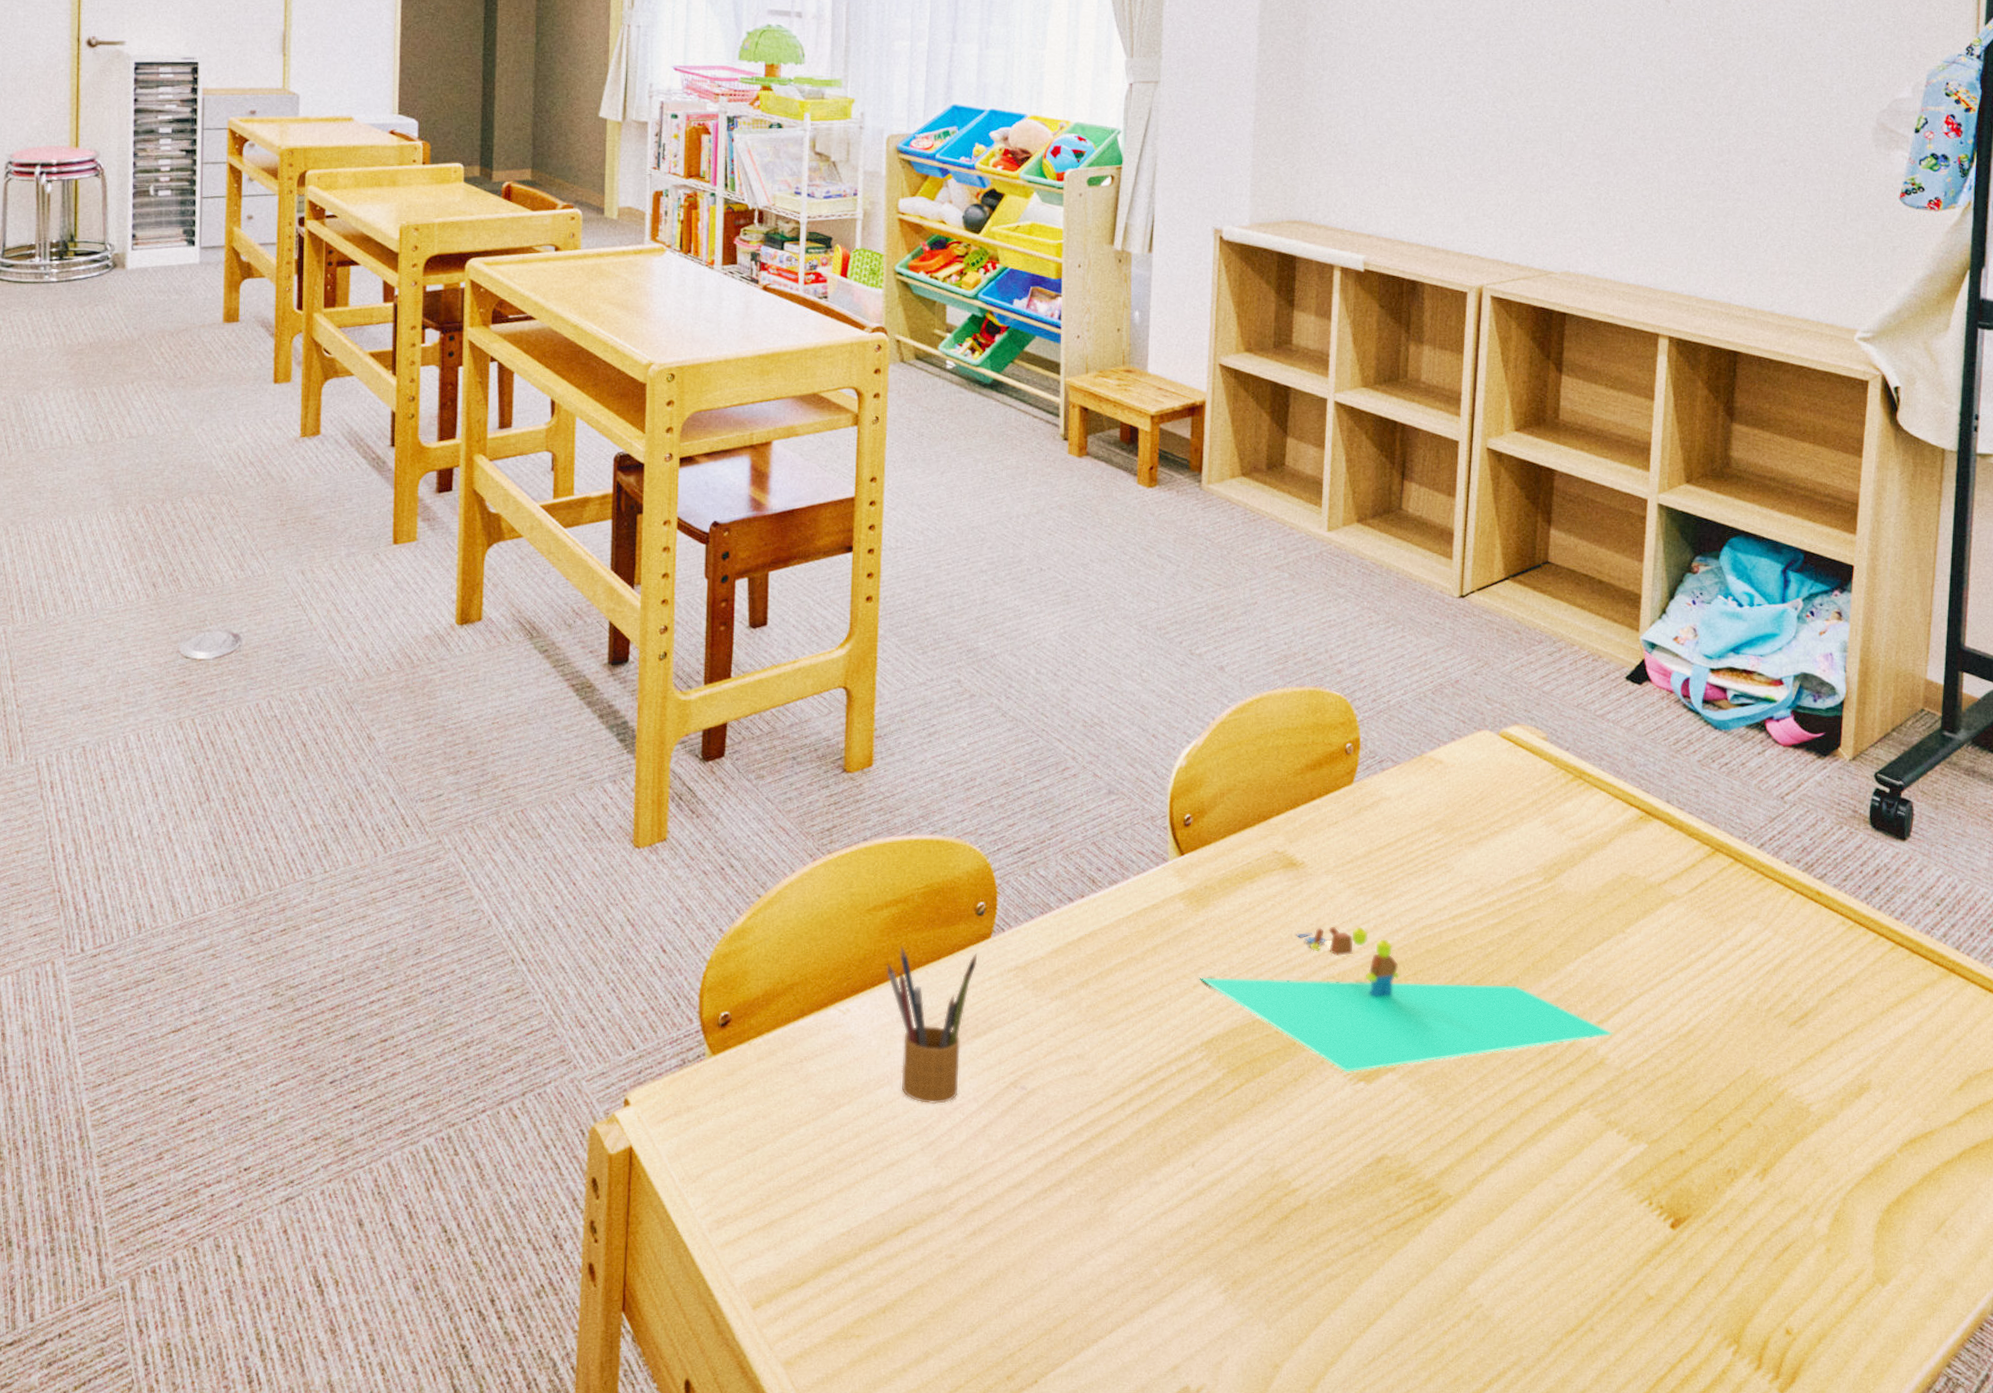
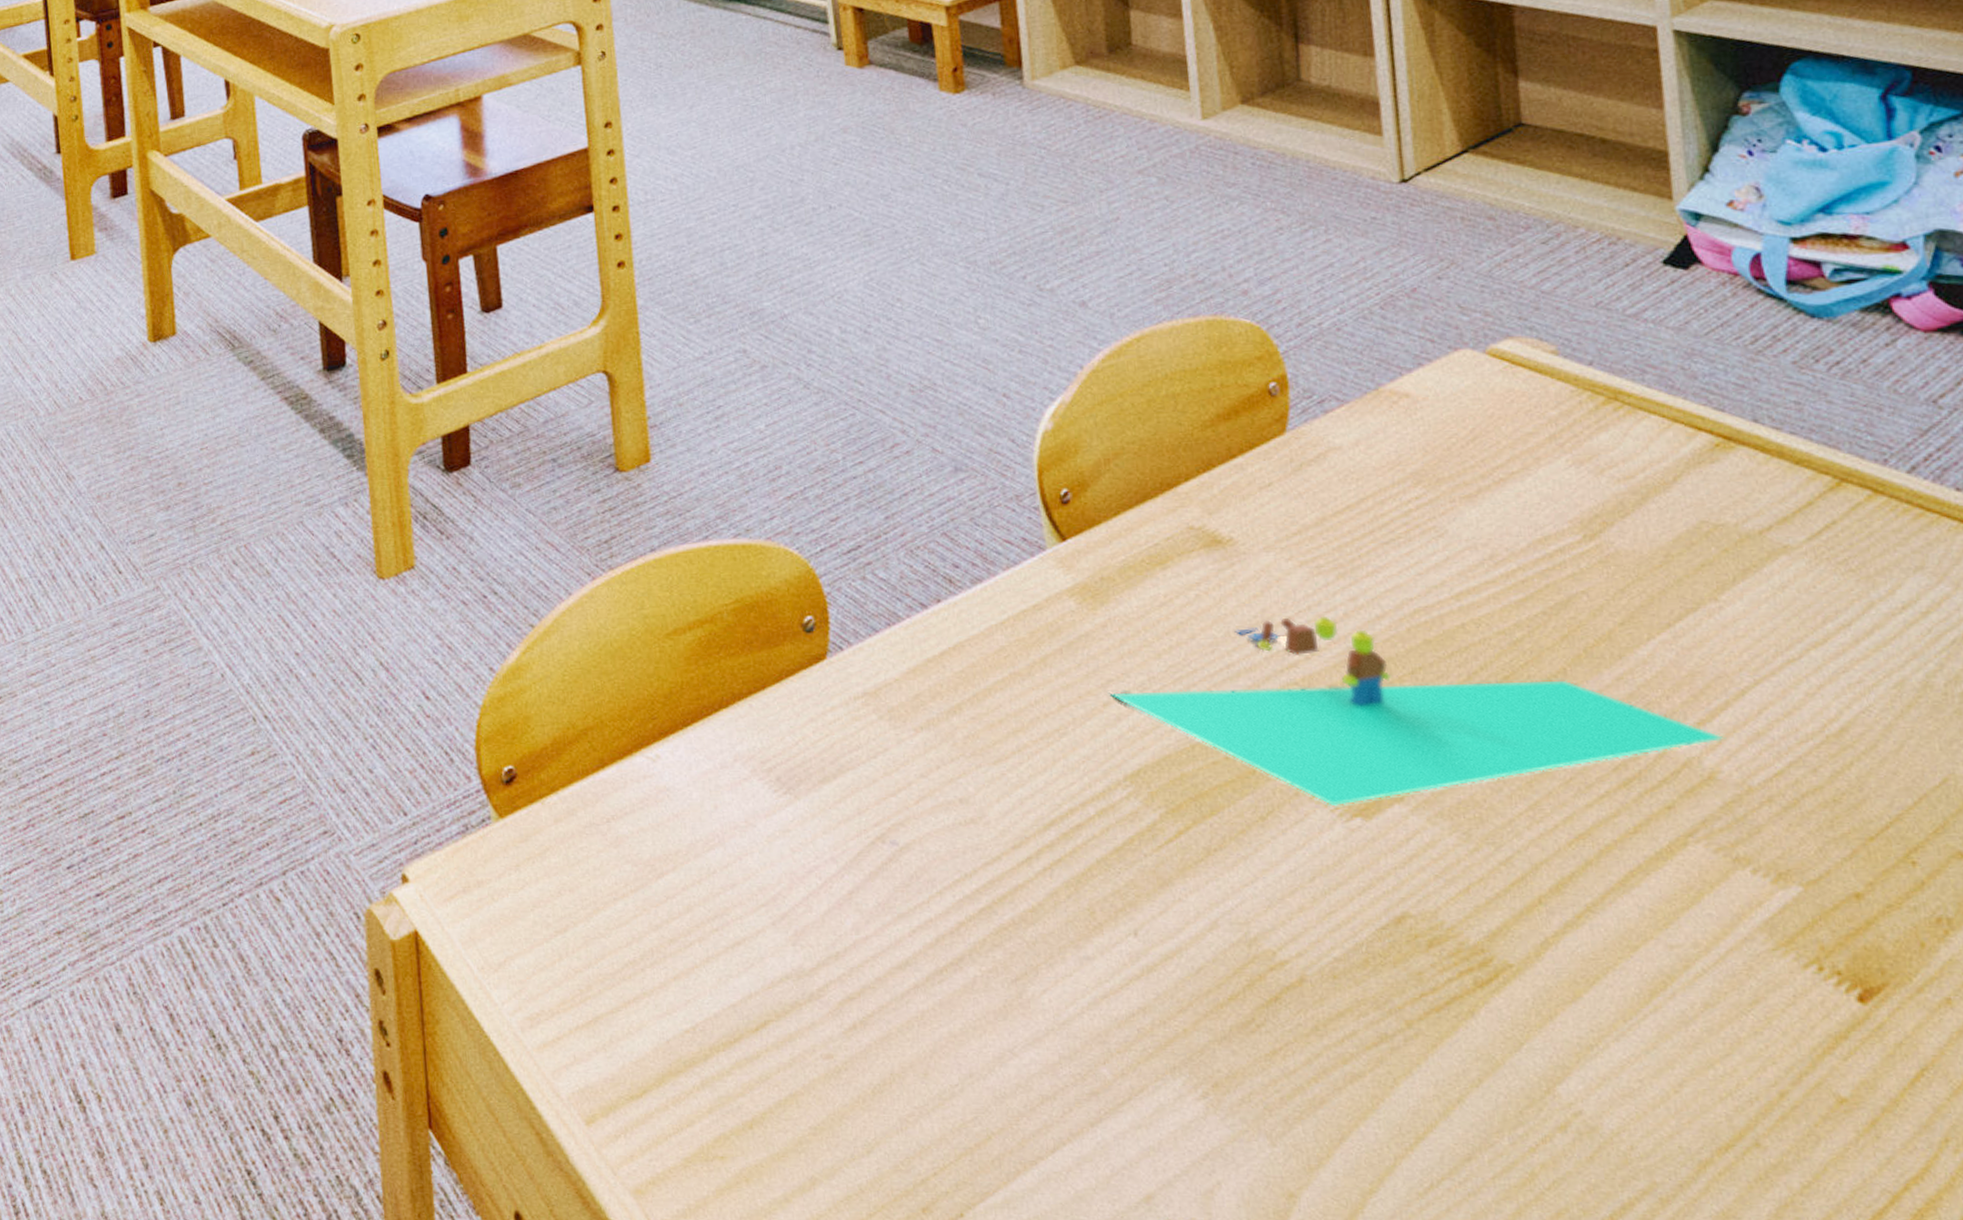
pencil box: present [887,946,978,1105] -> none [699,675,814,868]

